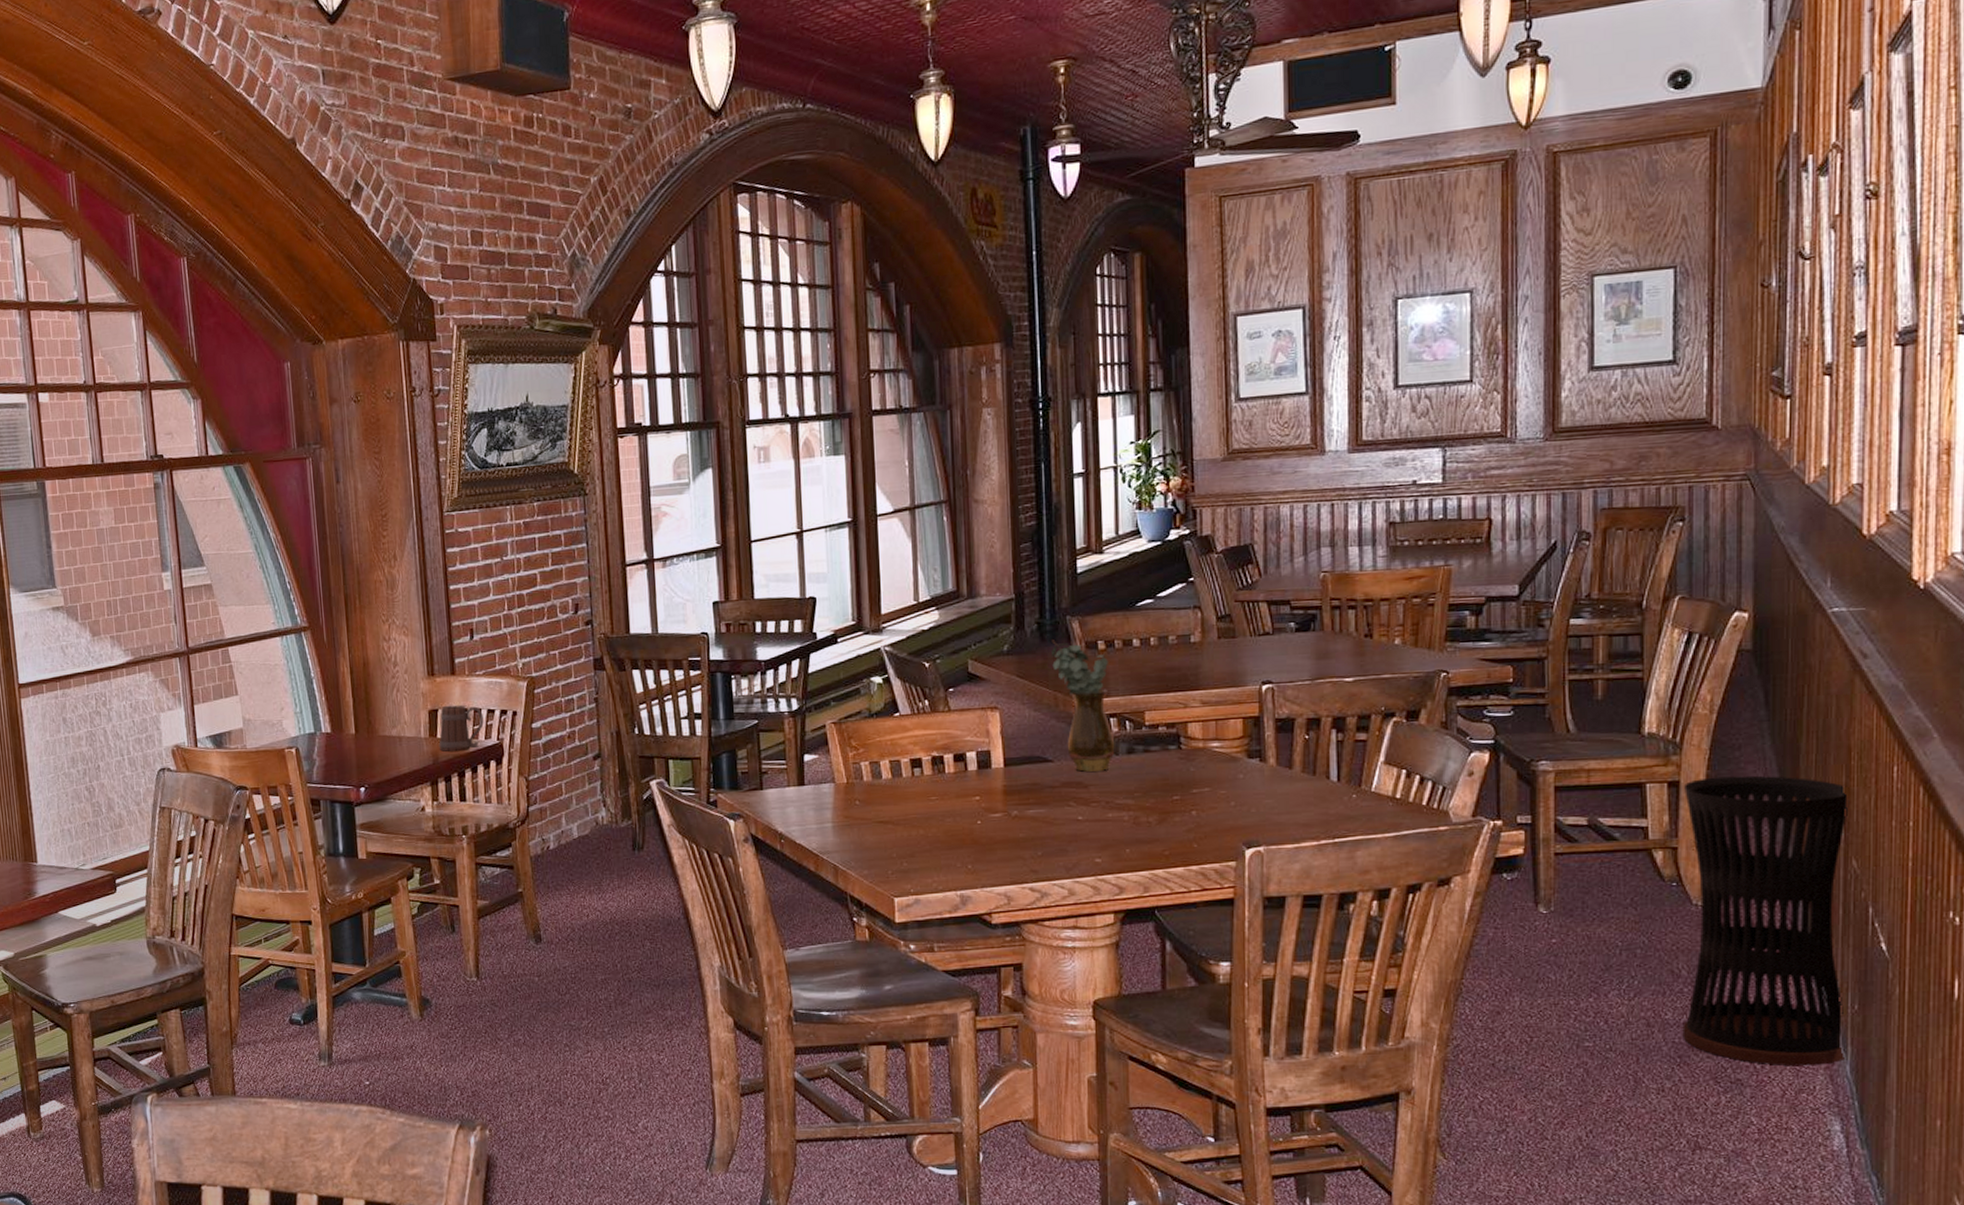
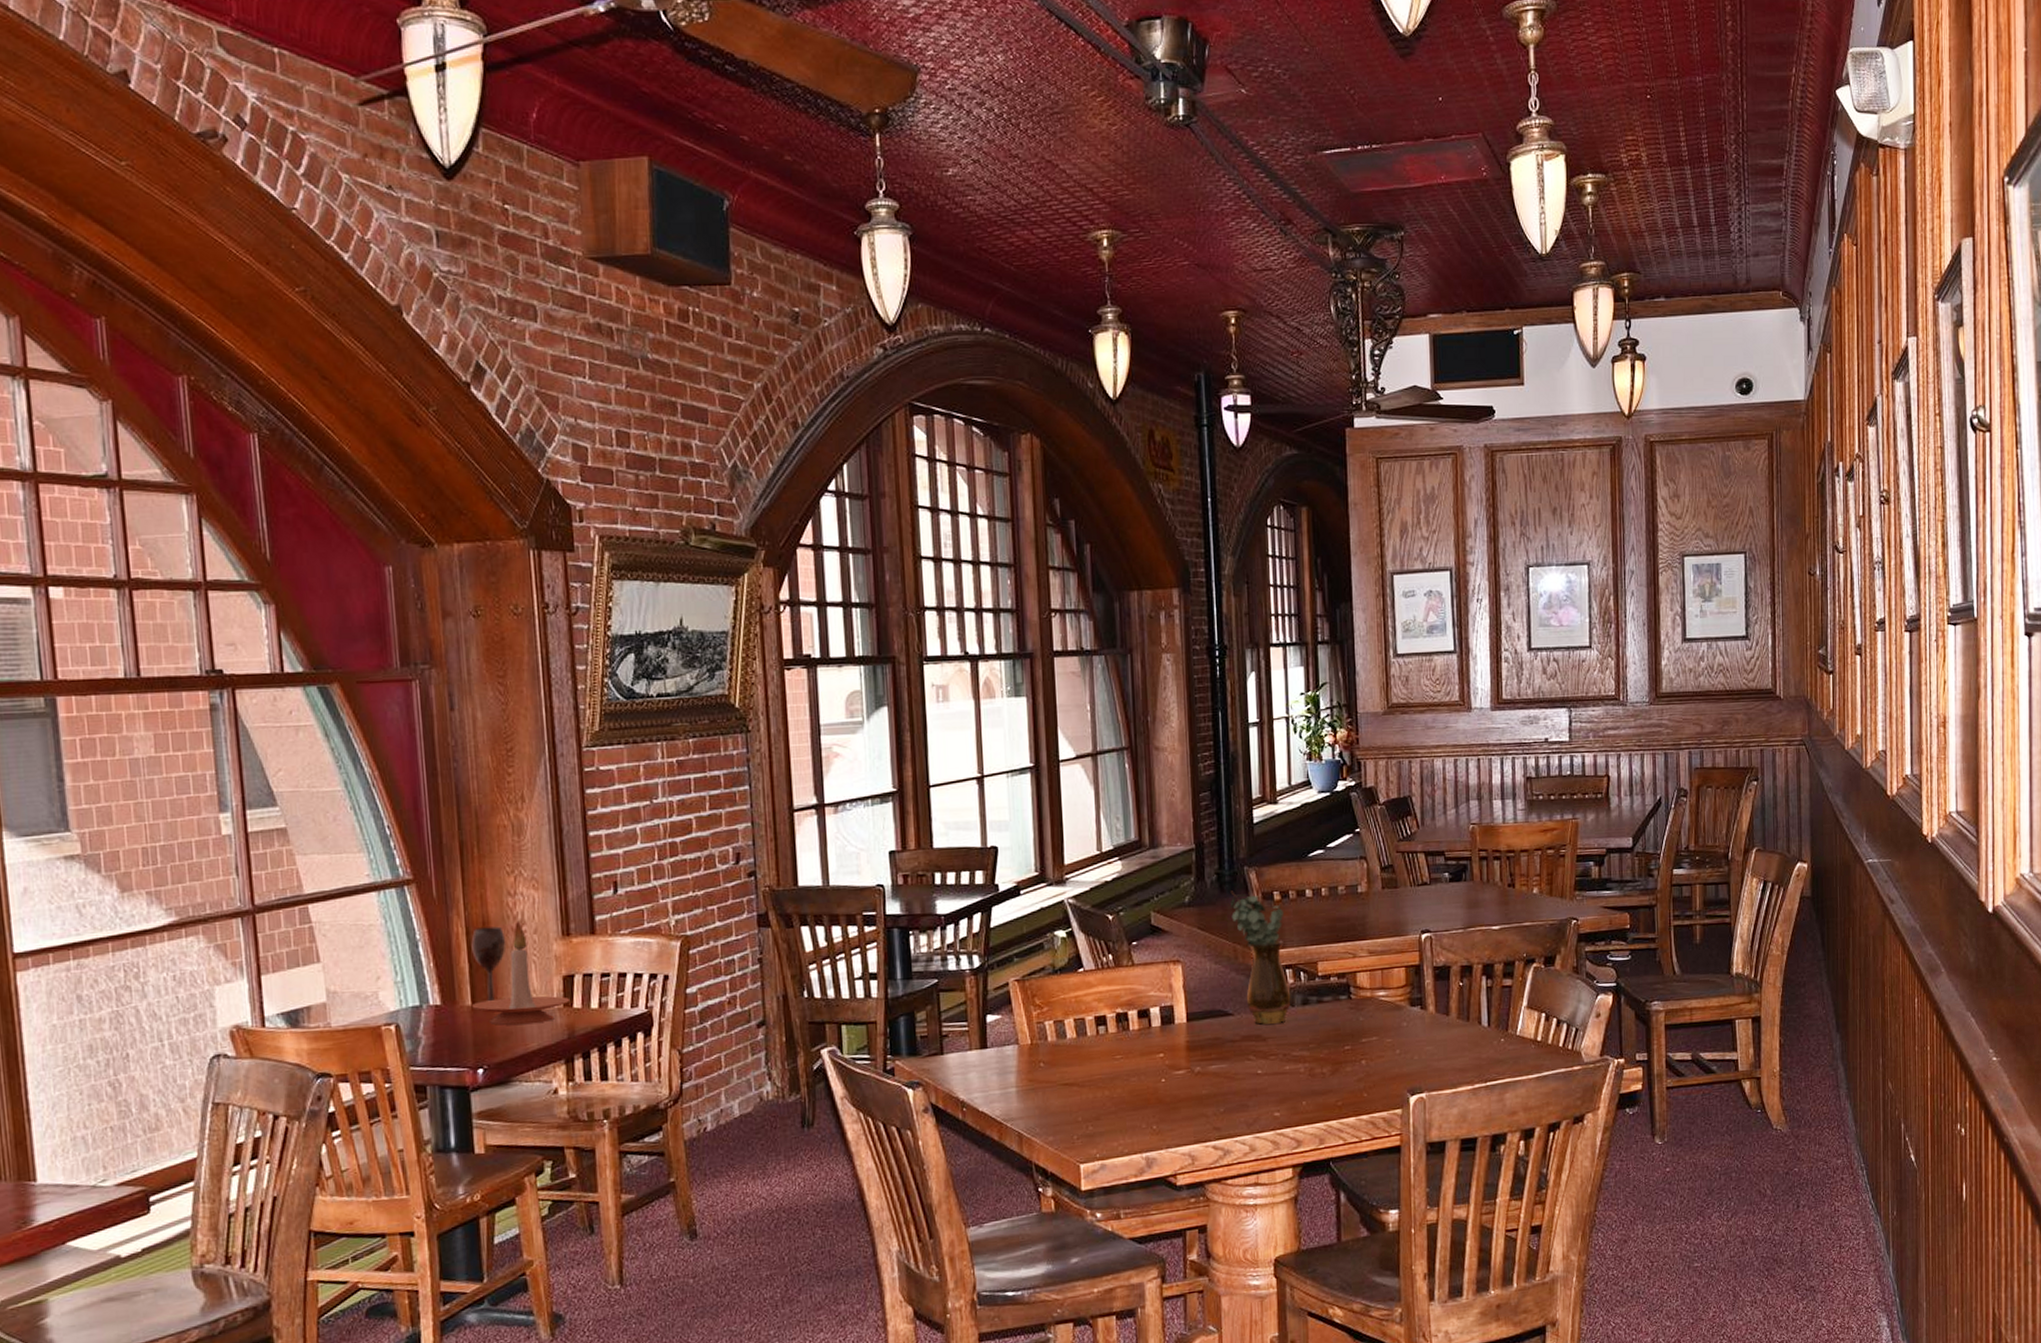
wine glass: none [354,667,383,731] -> present [471,926,507,1002]
candle holder: none [355,662,435,752] -> present [471,920,571,1026]
beer mug: present [438,705,484,753] -> none [575,969,629,1025]
umbrella stand: present [1682,775,1849,1067] -> none [1764,1009,1889,1271]

